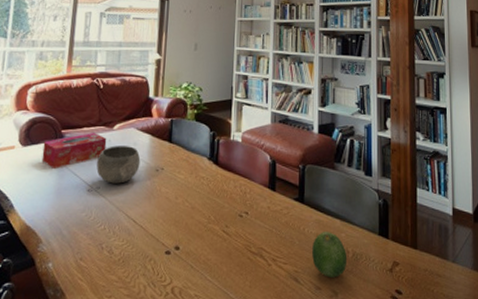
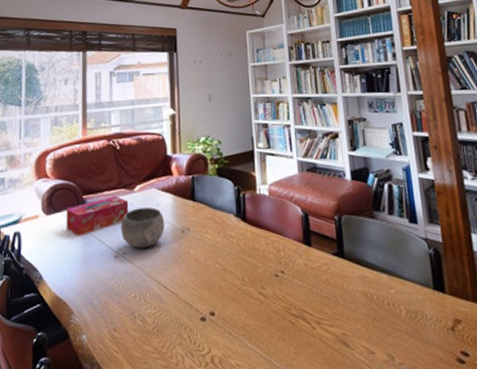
fruit: present [311,232,348,278] -> none [358,288,401,340]

